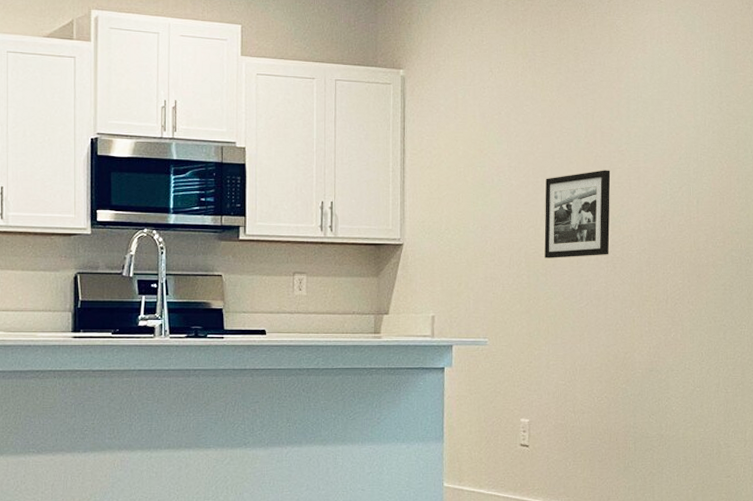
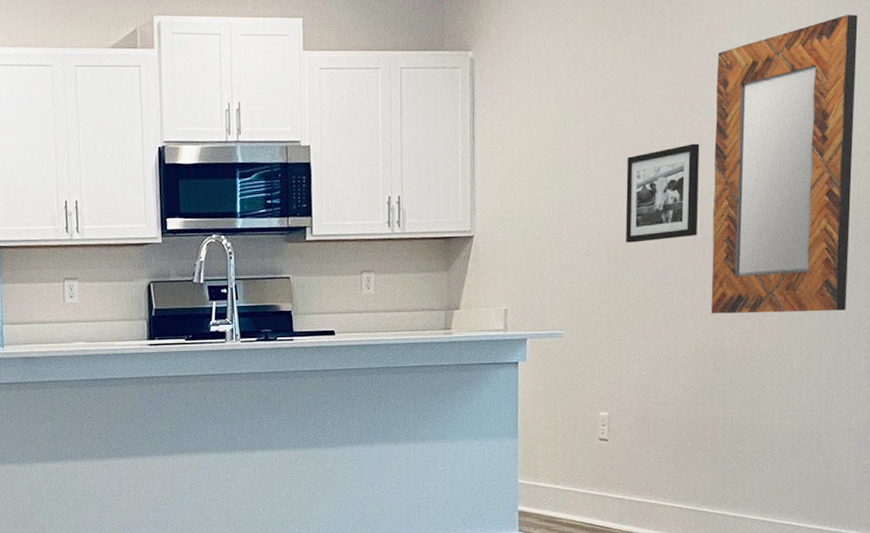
home mirror: none [622,65,744,330] -> present [711,14,858,314]

